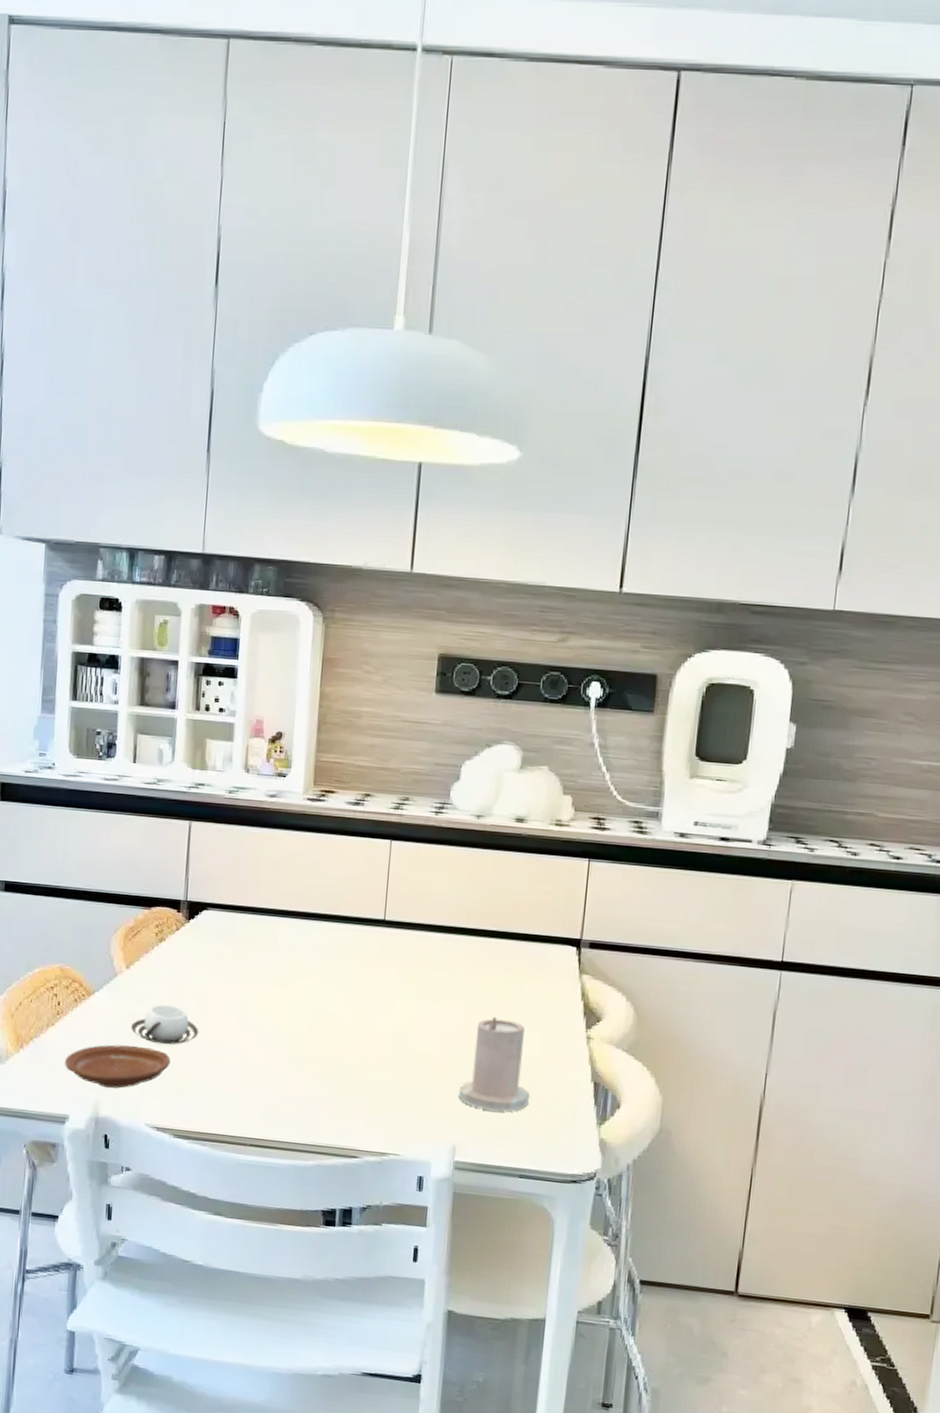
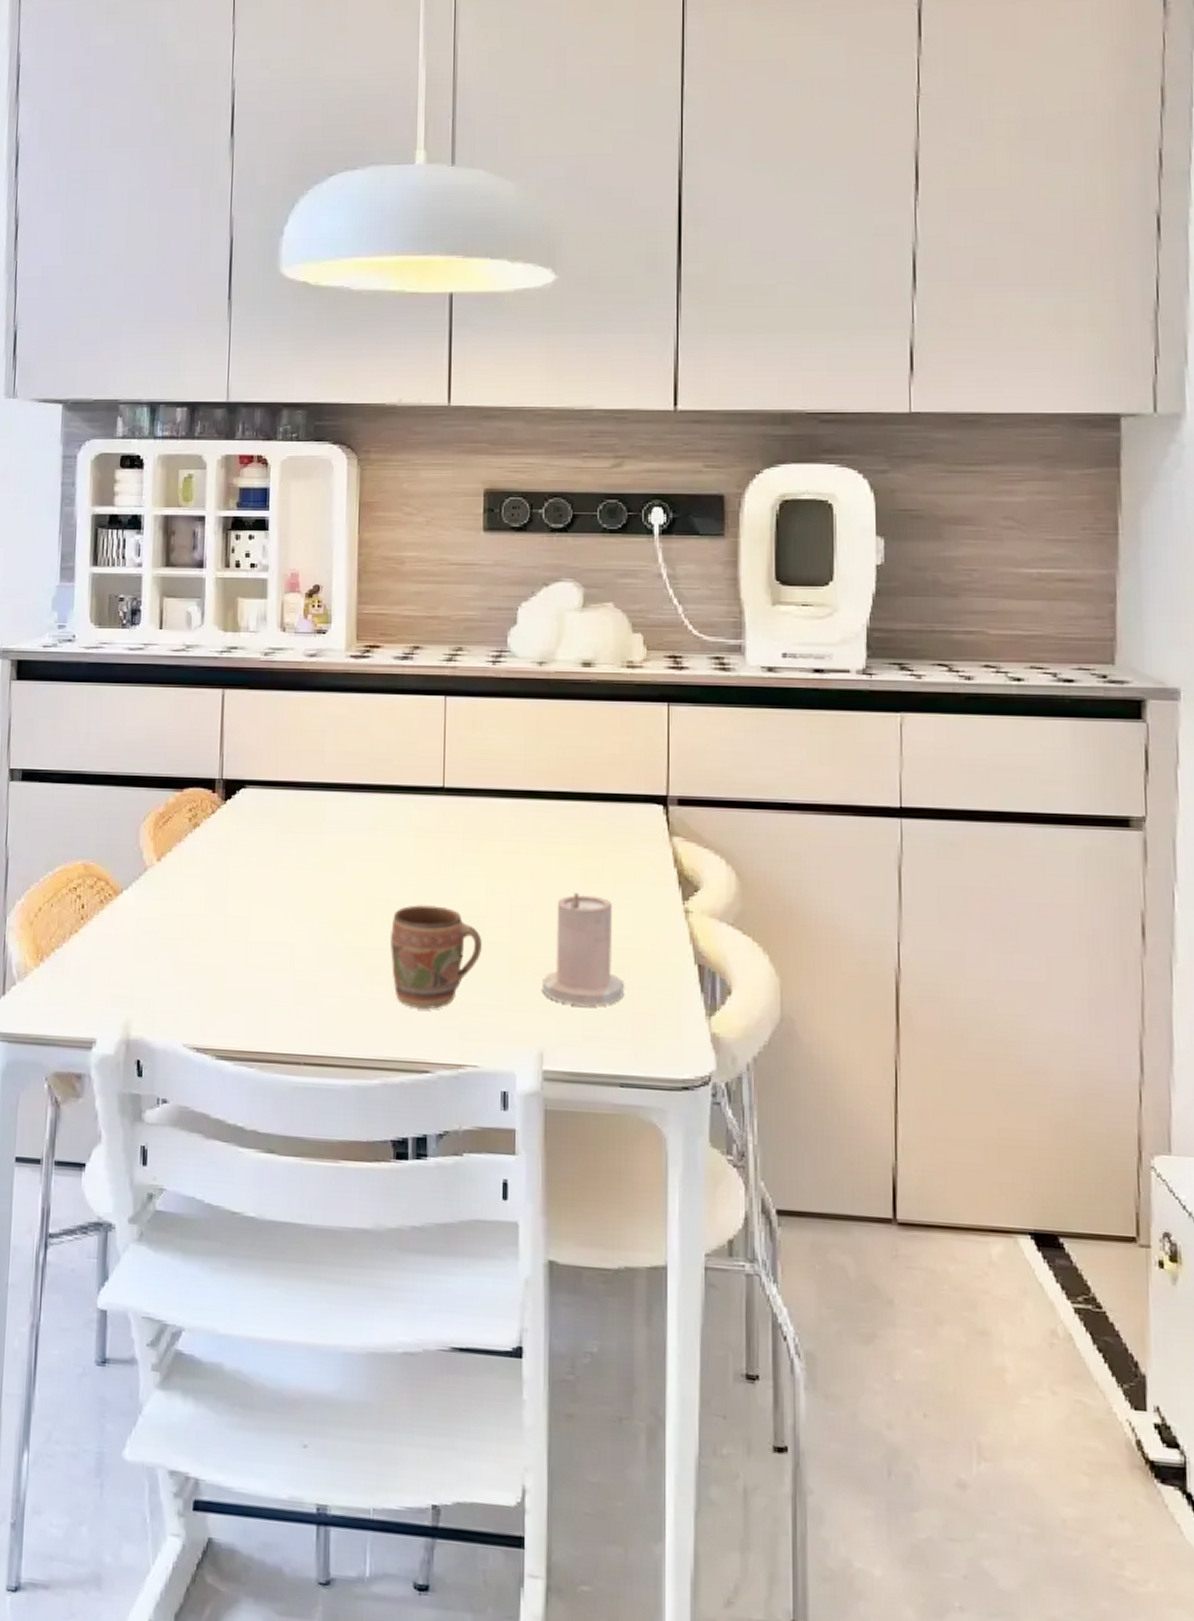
plate: present [65,1044,171,1089] -> none [90,951,210,1003]
cup: present [131,1004,199,1045] -> none [164,900,241,948]
mug: none [329,1019,410,1107] -> present [390,905,482,1010]

